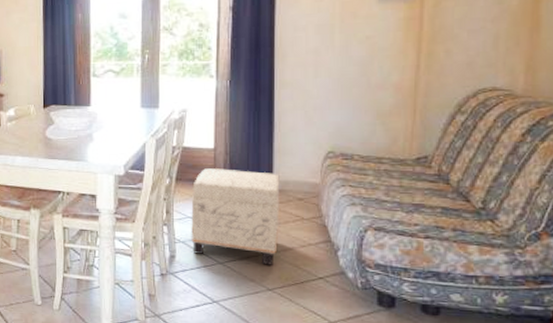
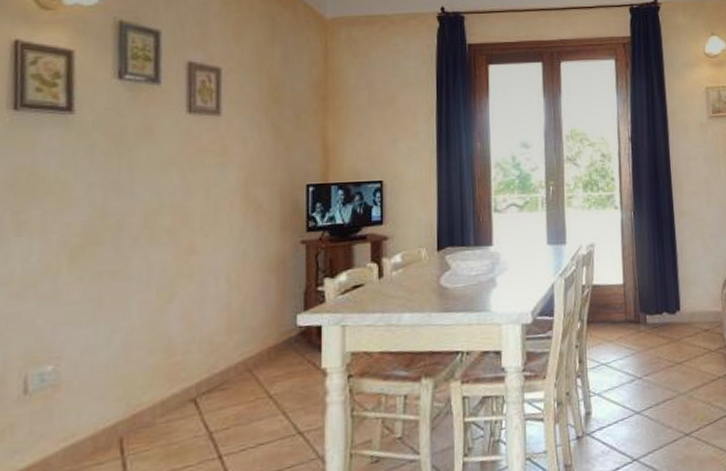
ottoman: present [191,168,280,265] -> none [604,305,691,408]

